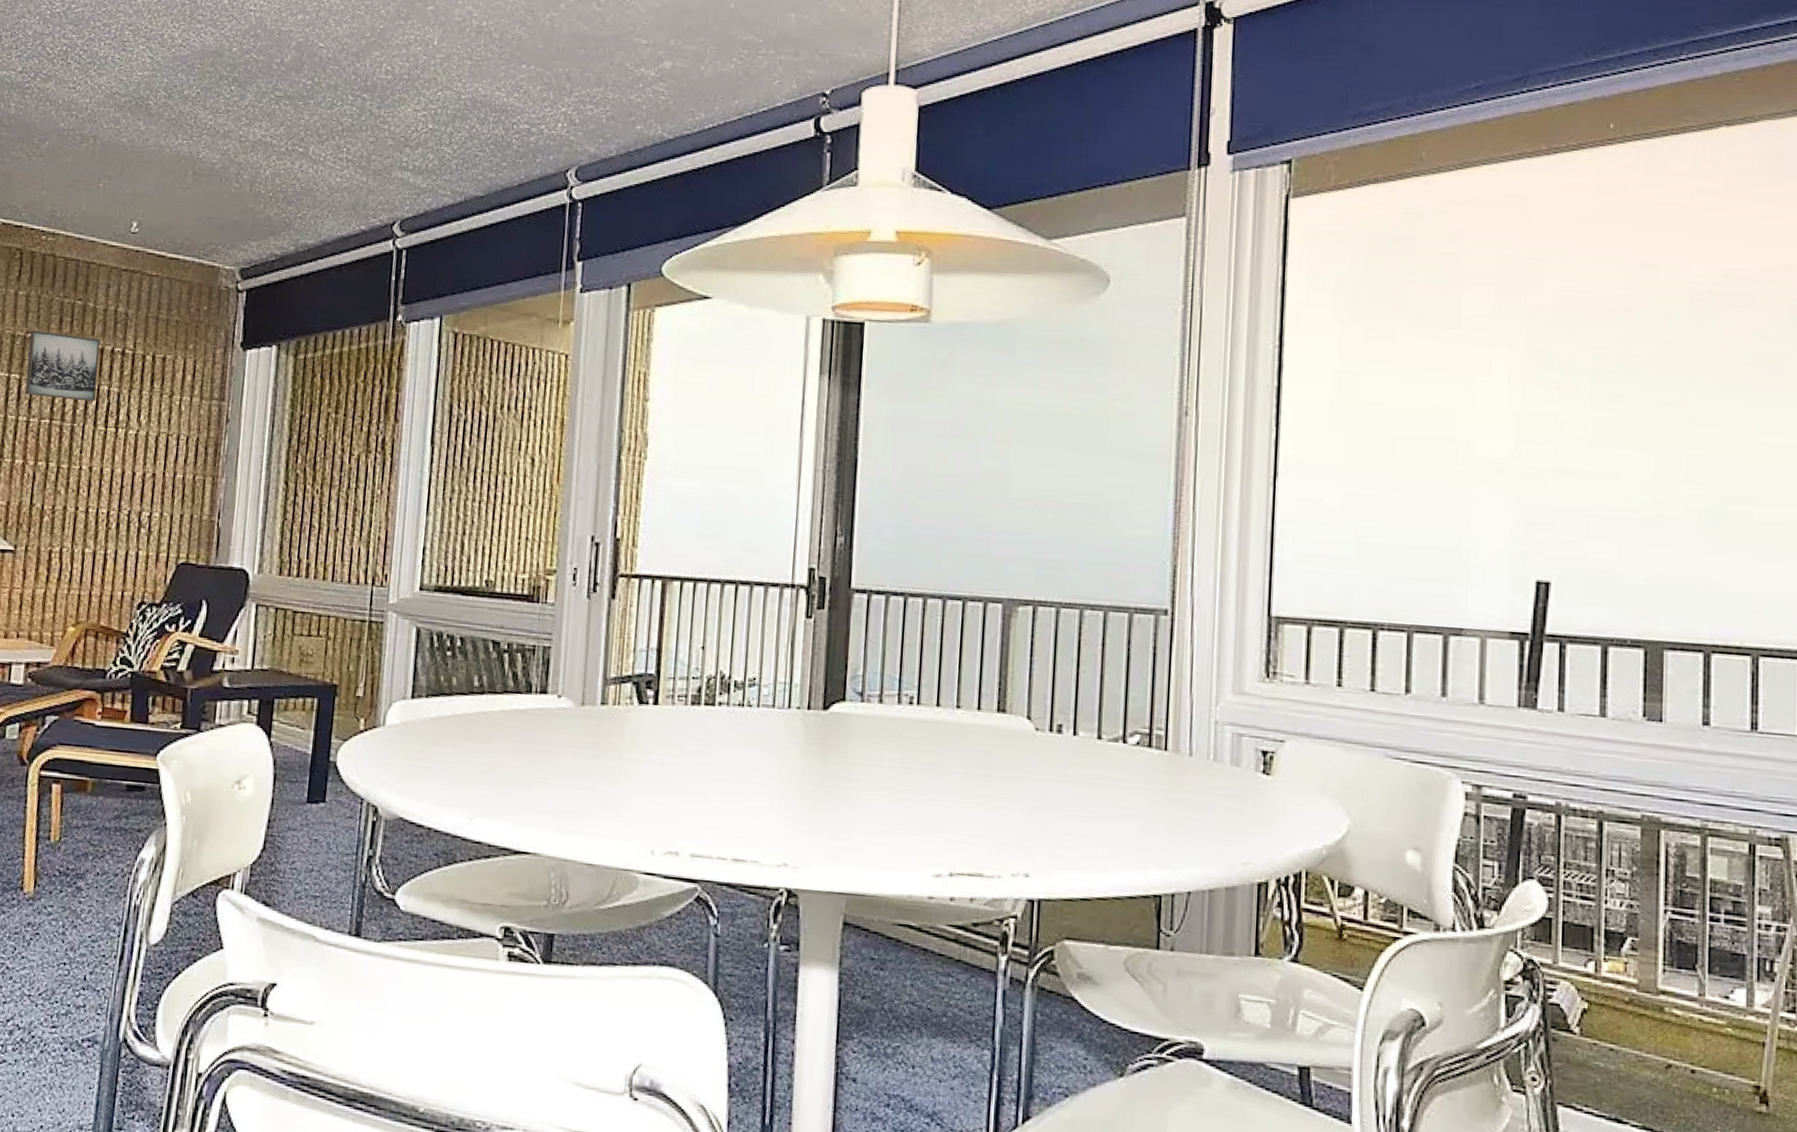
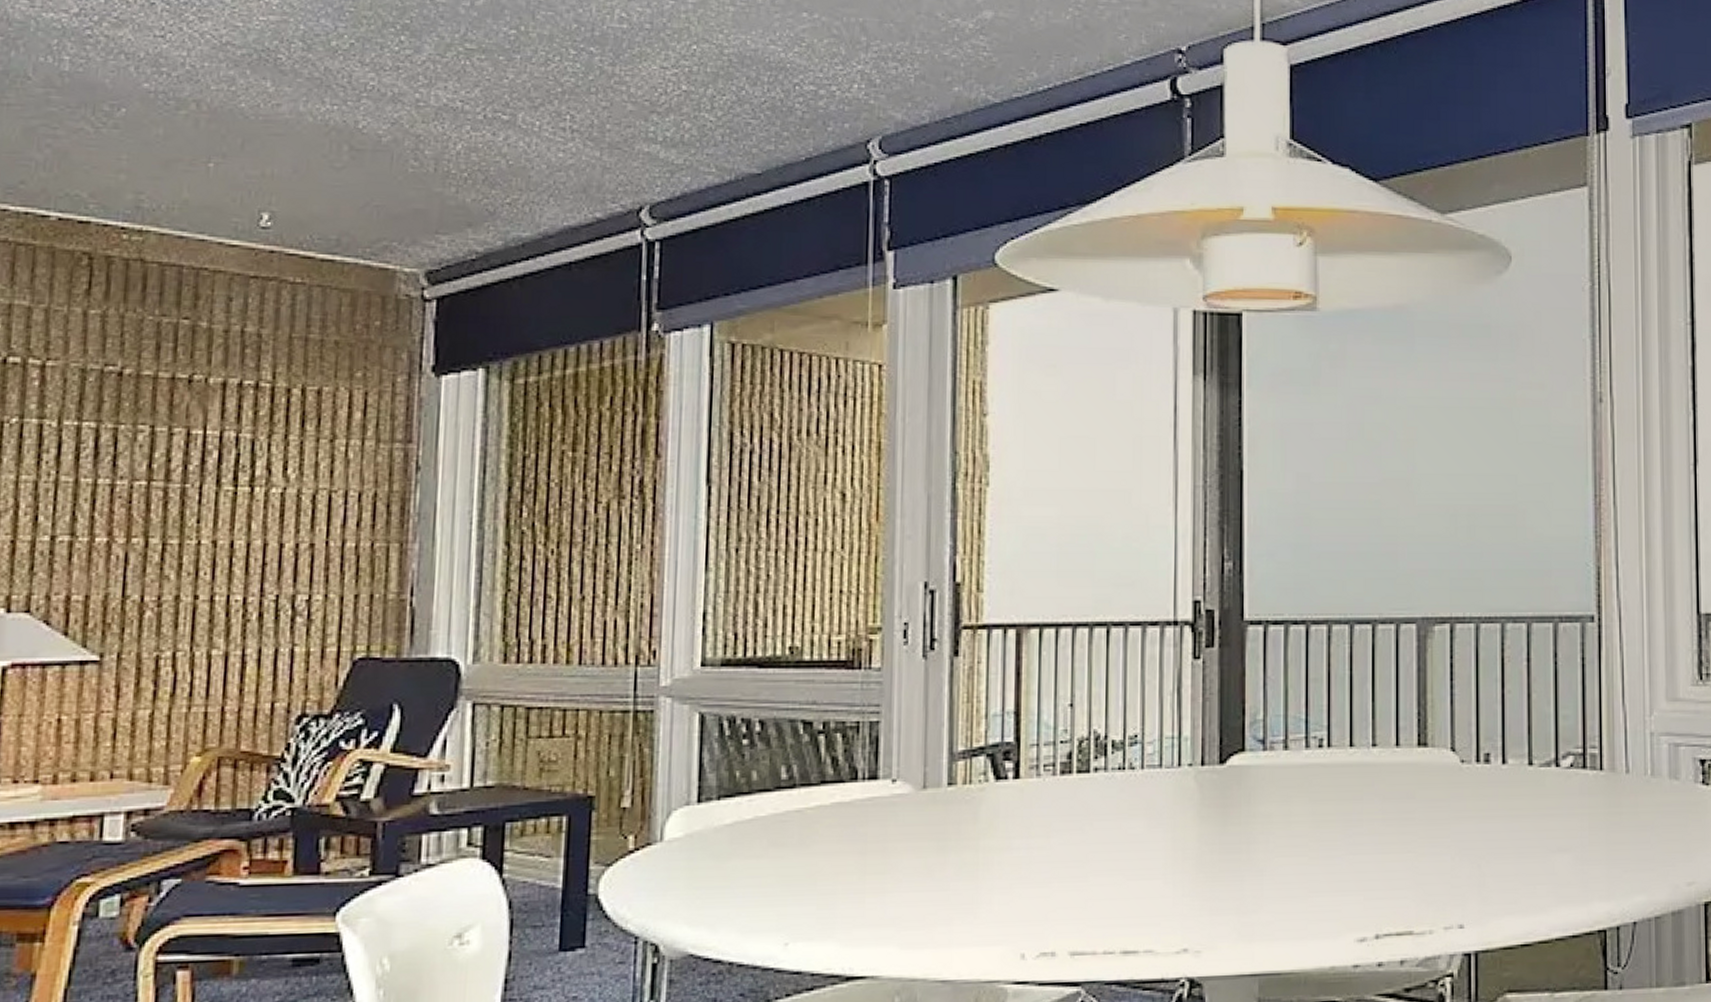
wall art: present [25,330,101,402] -> none [106,362,221,453]

